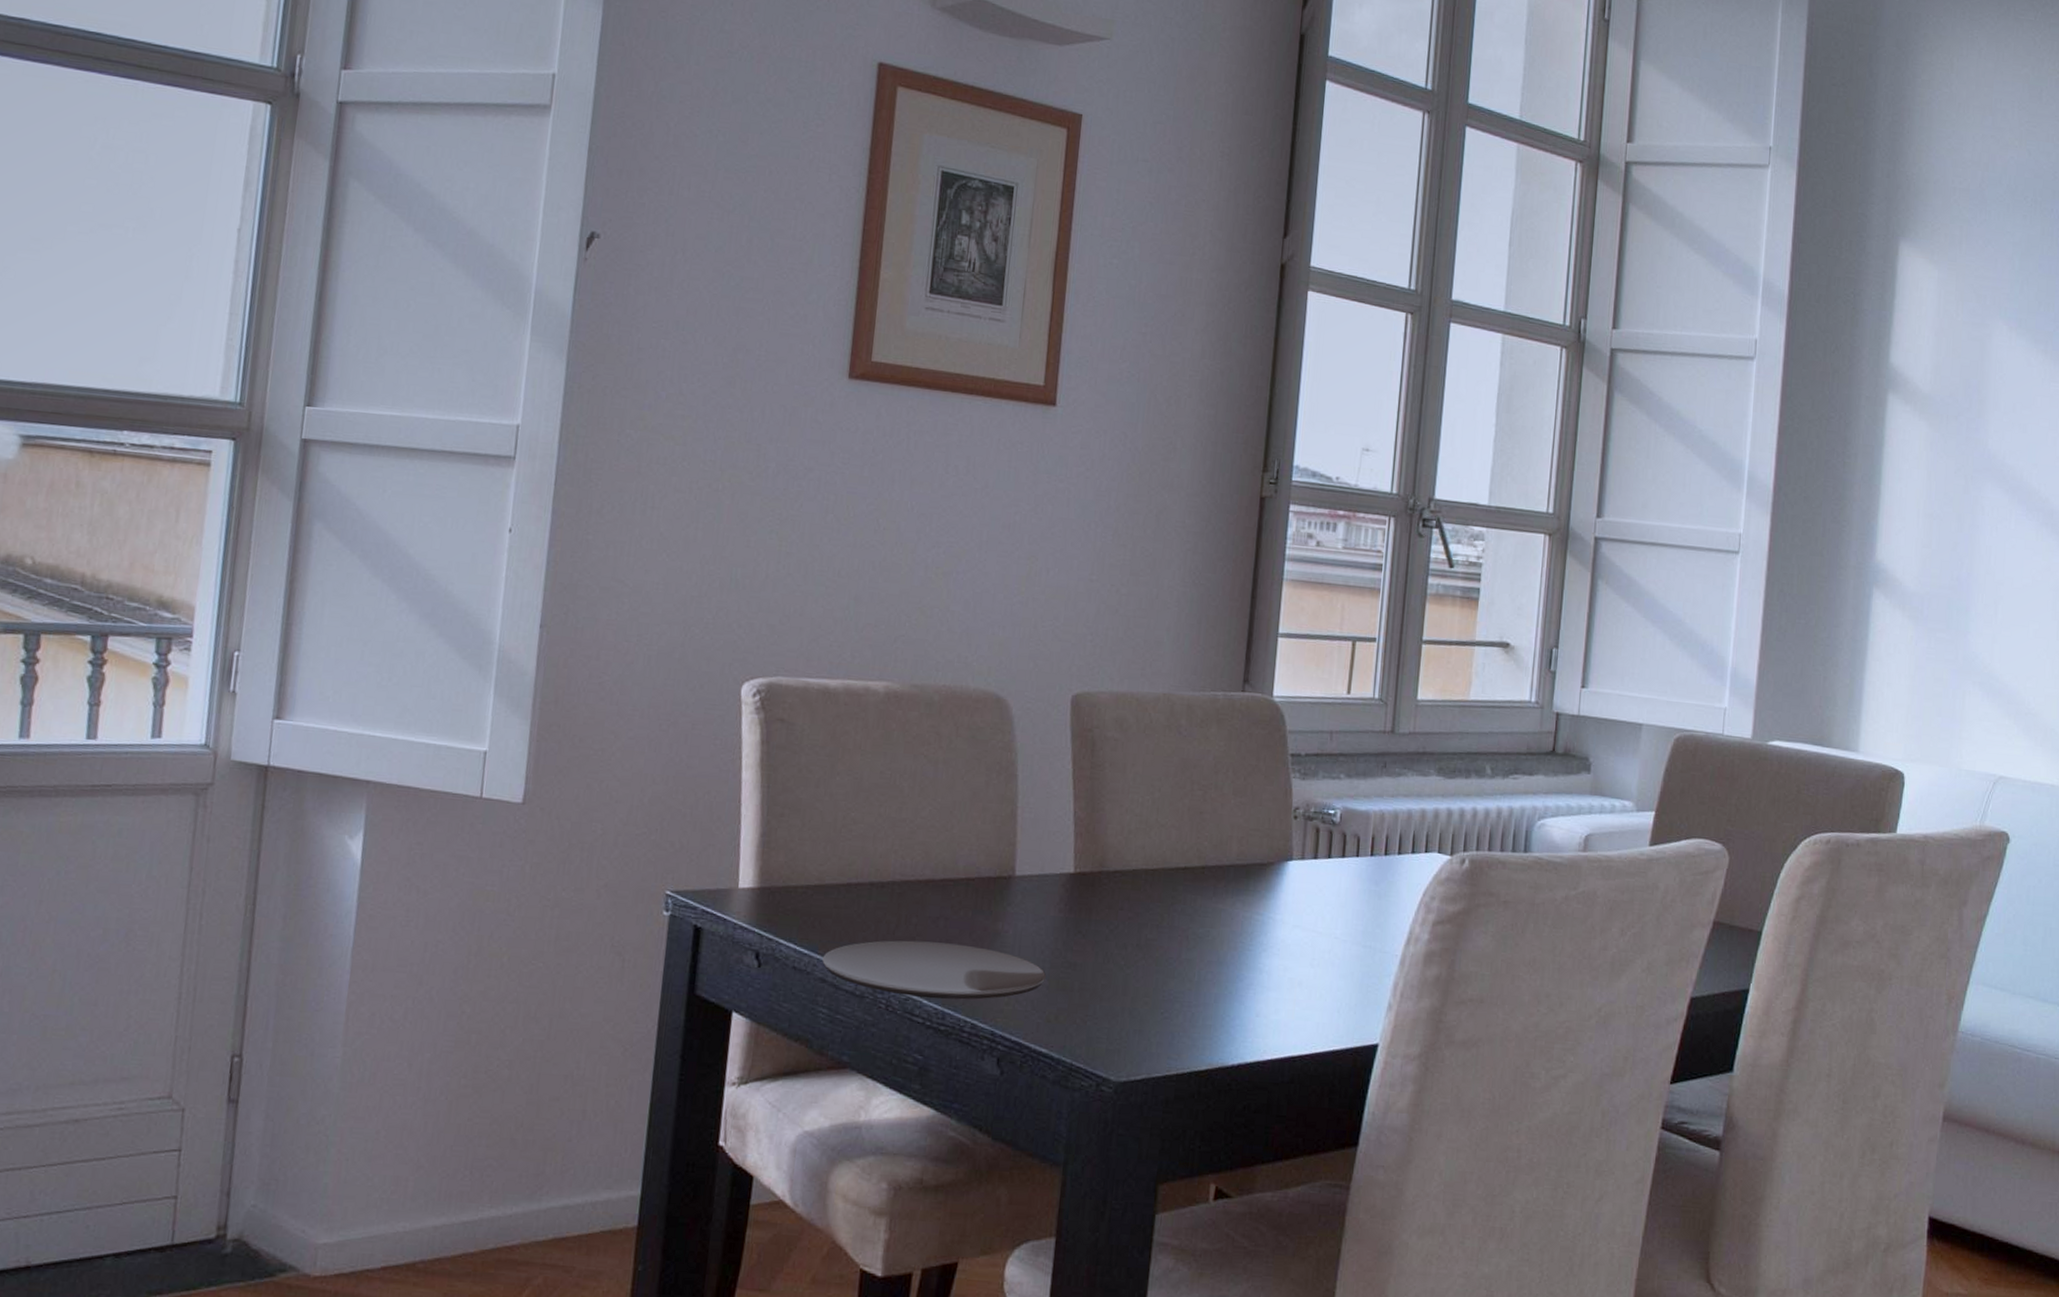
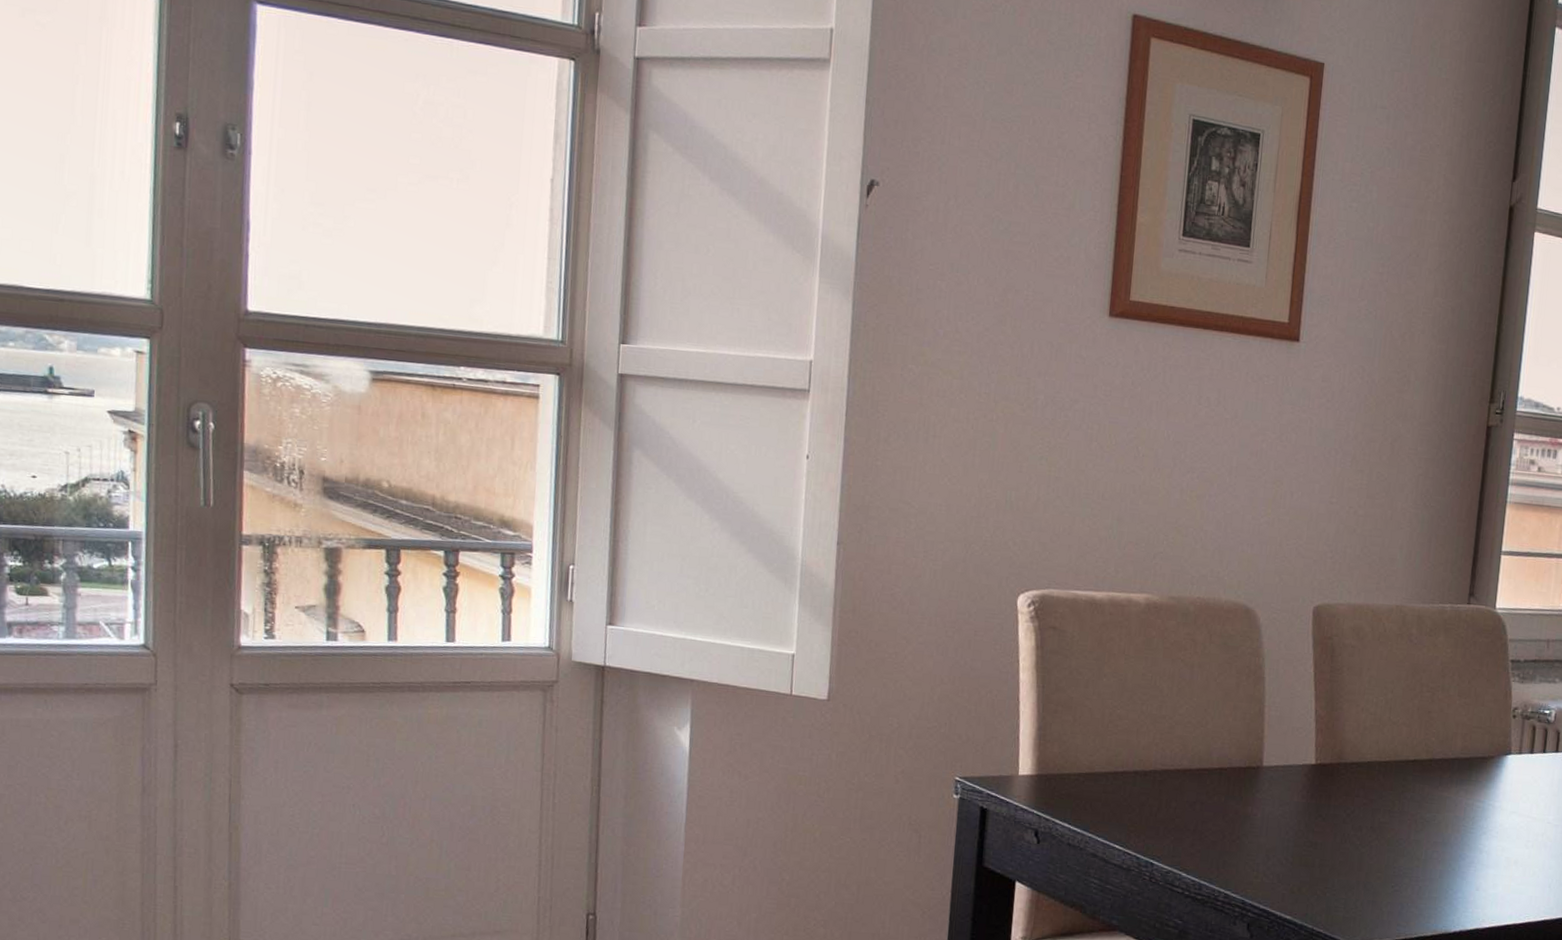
plate: present [822,940,1047,1000] -> none [1093,821,1291,873]

